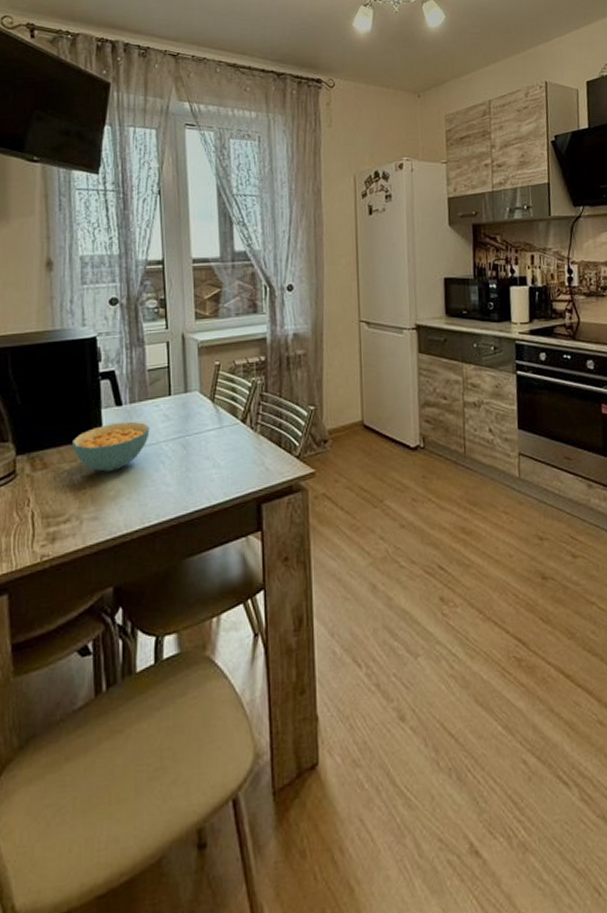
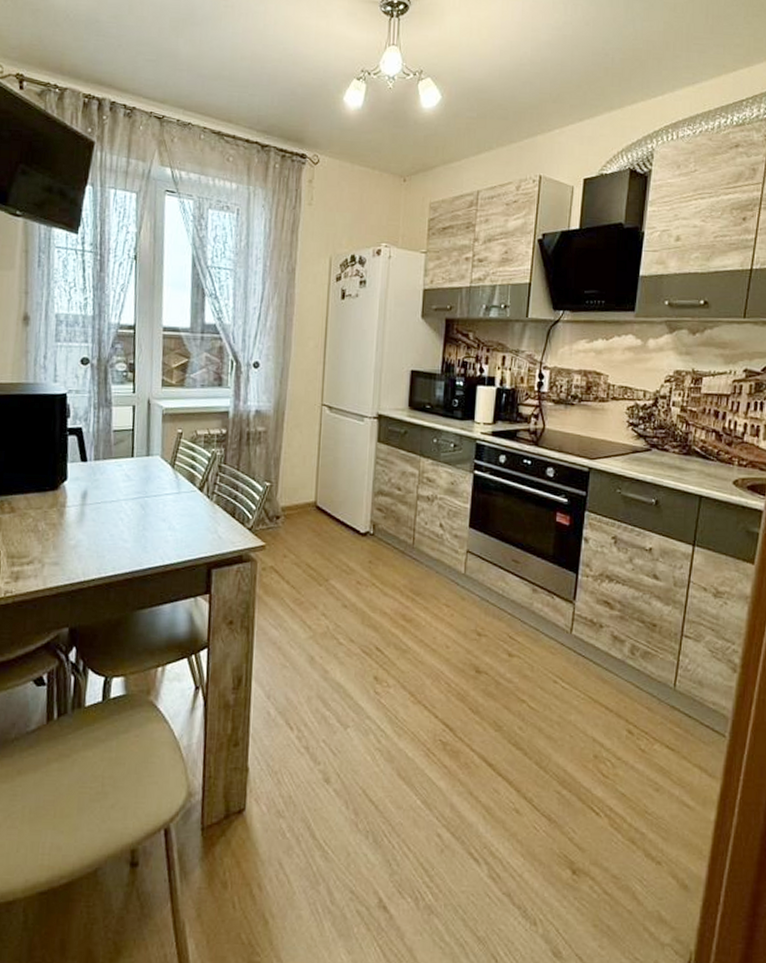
cereal bowl: present [71,421,150,472] -> none [38,477,112,522]

